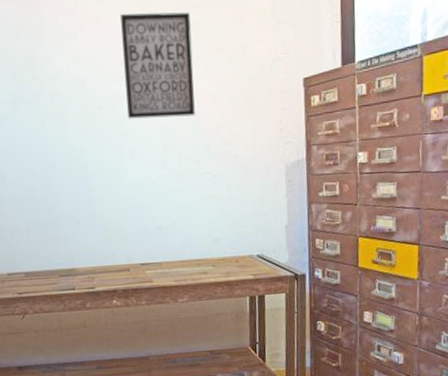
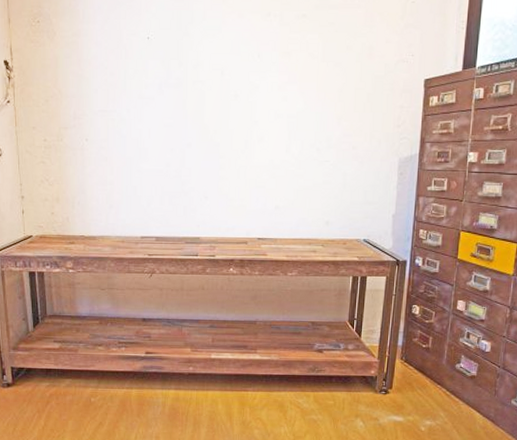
wall art: present [121,12,195,119] -> none [260,11,325,108]

